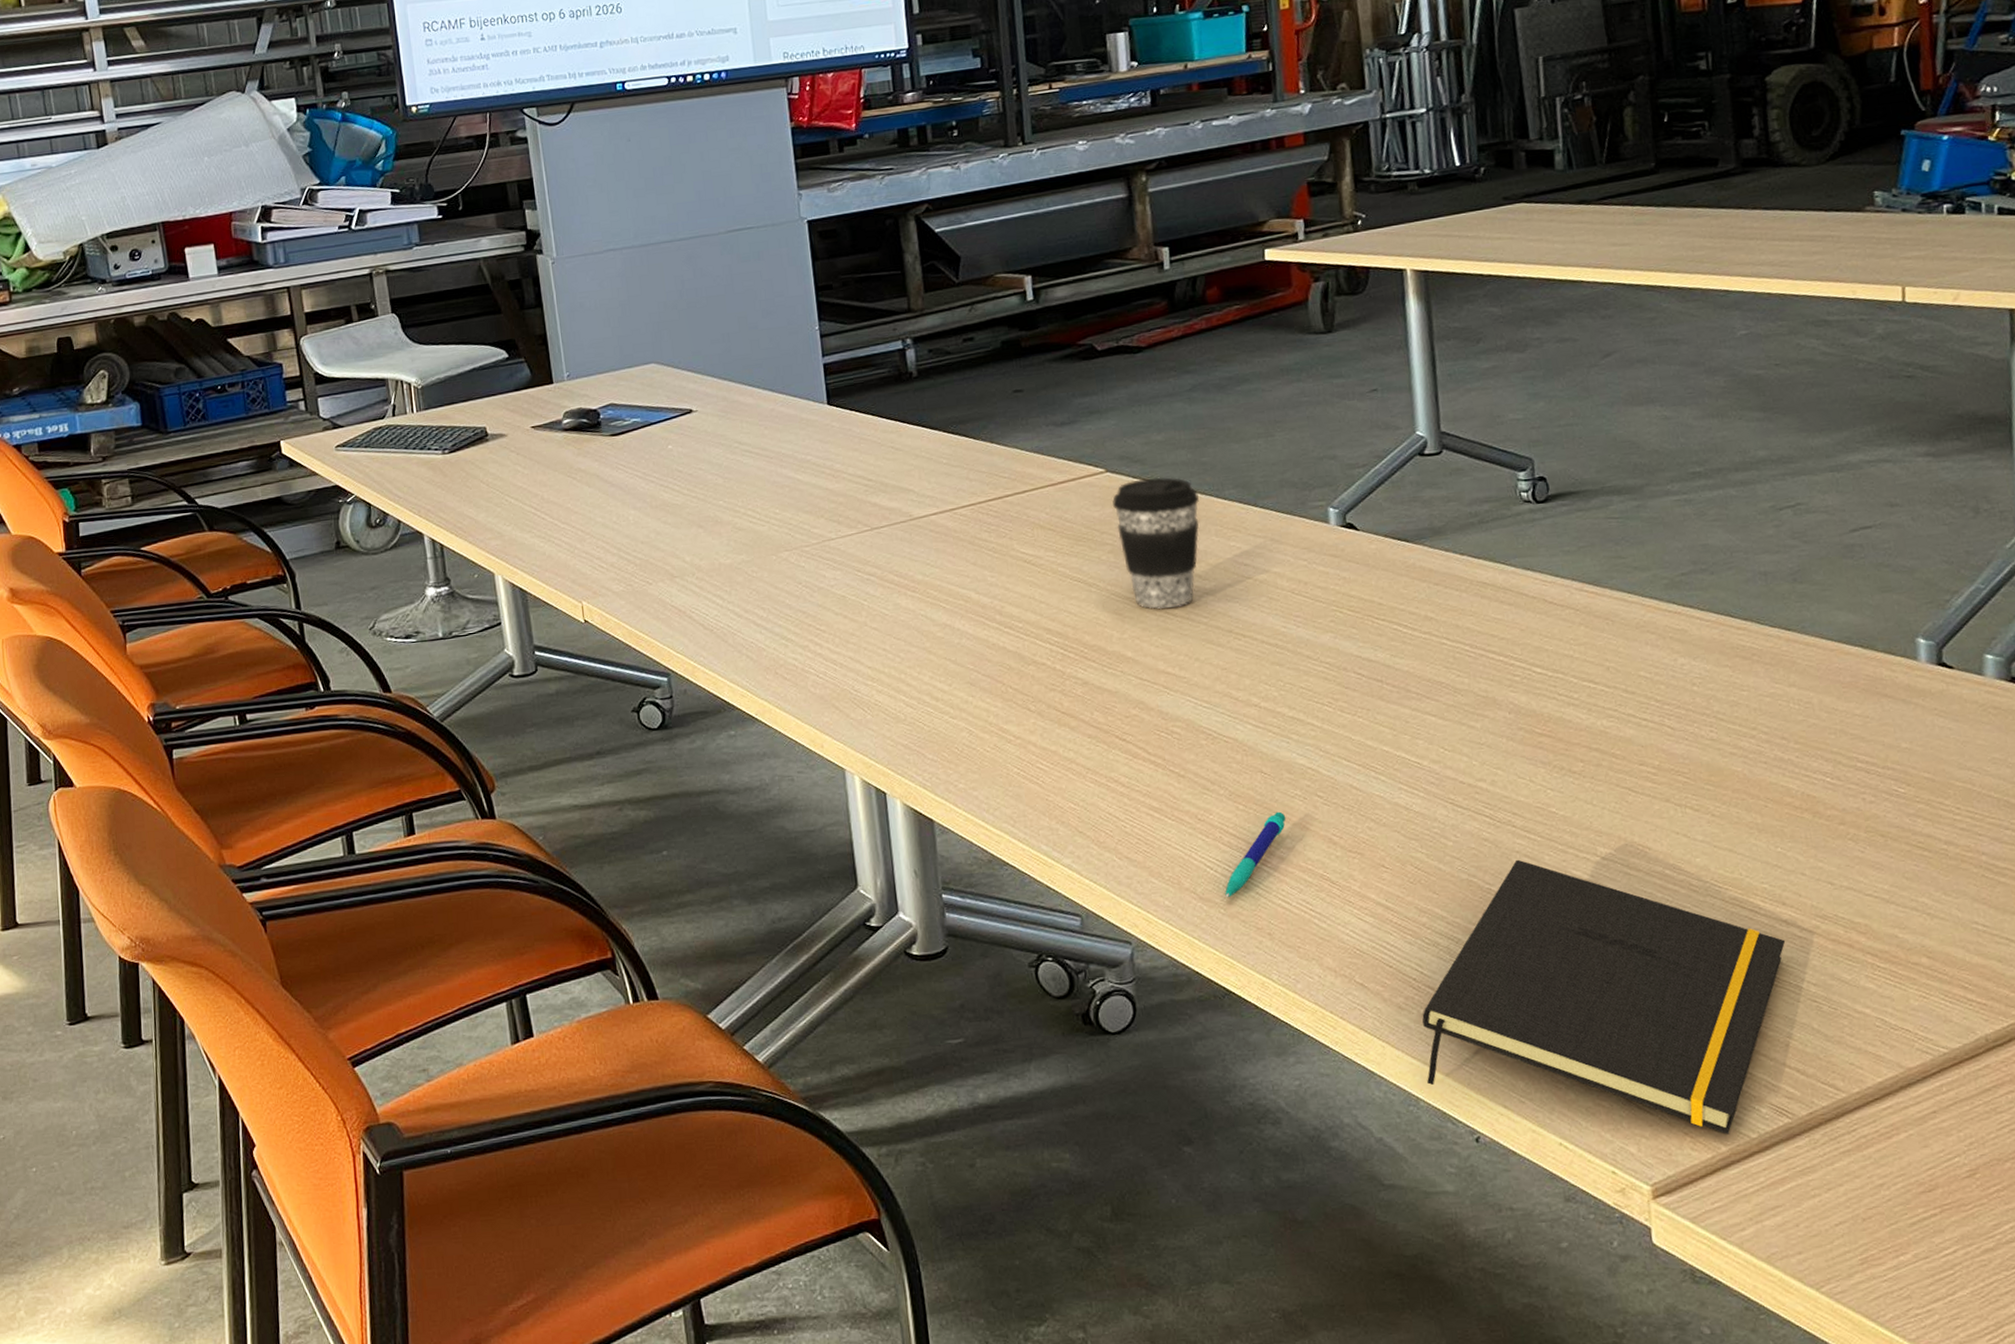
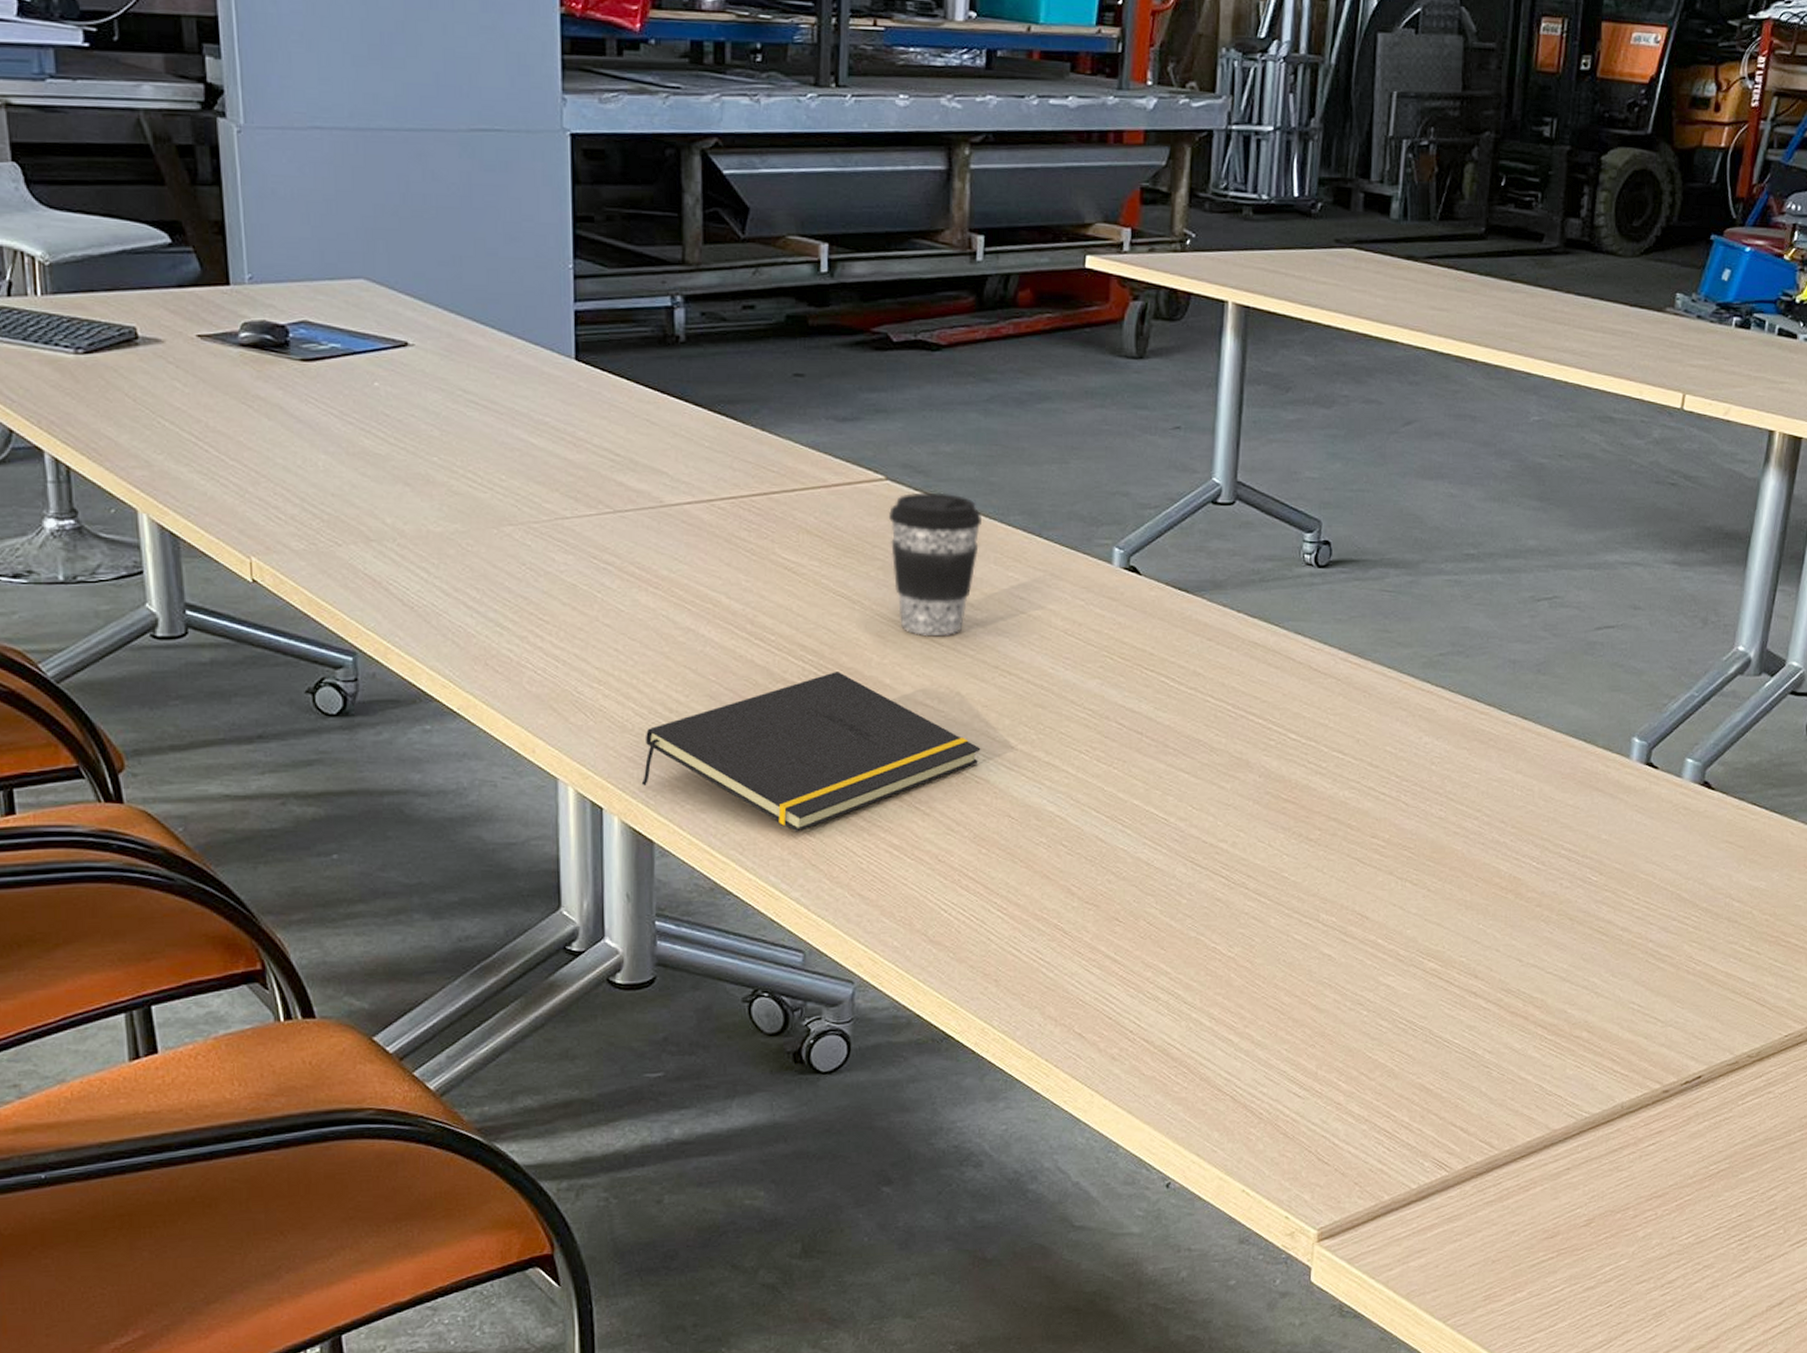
notepad: none [917,650,1226,802] -> present [641,672,981,832]
pen: present [1225,811,1286,897] -> none [956,858,1028,941]
notepad: present [1421,859,1786,1135] -> none [1128,921,1472,1185]

